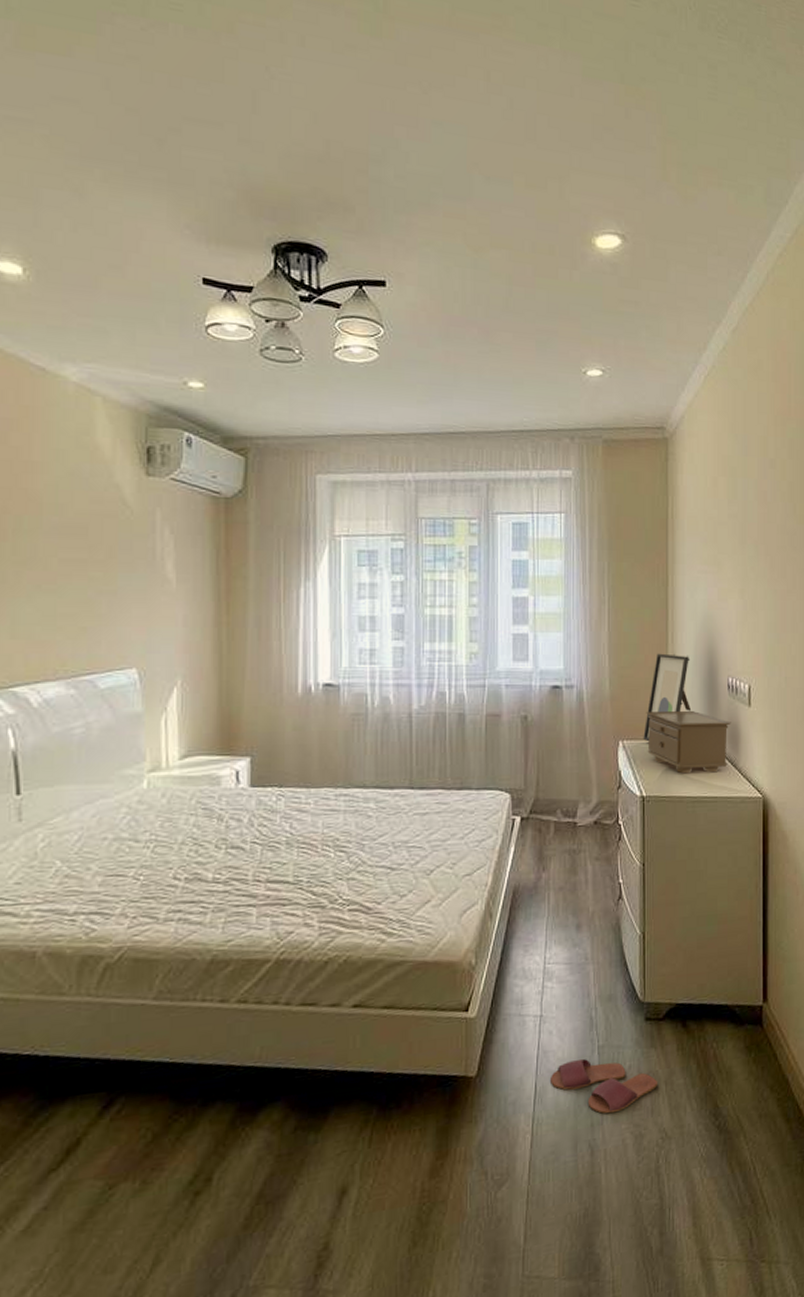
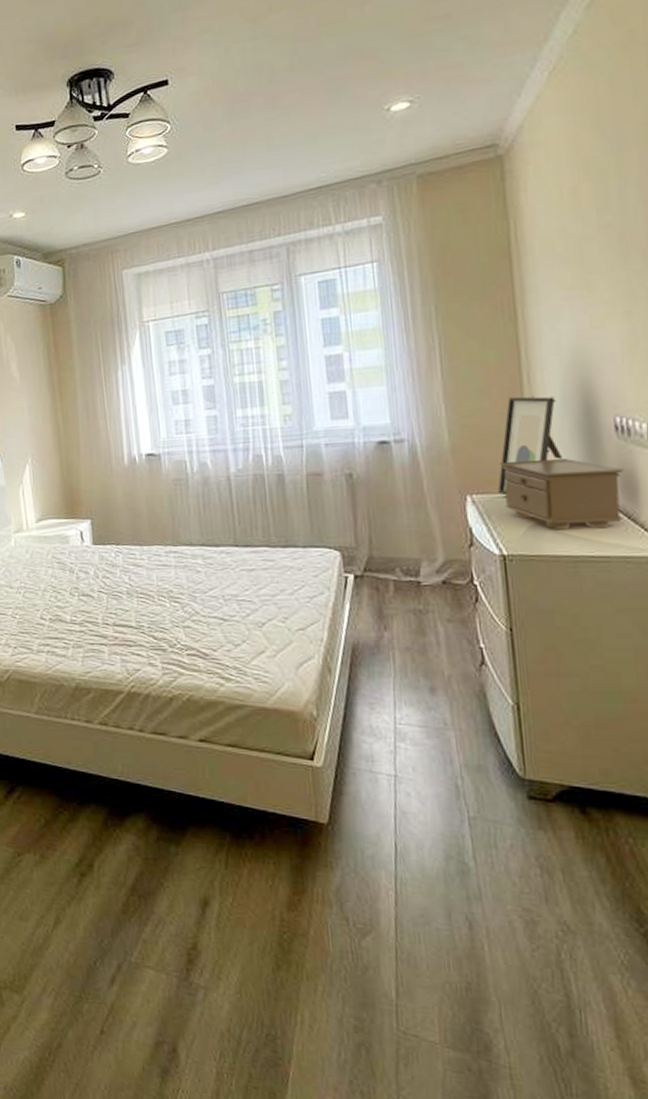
slippers: present [551,1058,659,1114] -> none [413,826,553,891]

